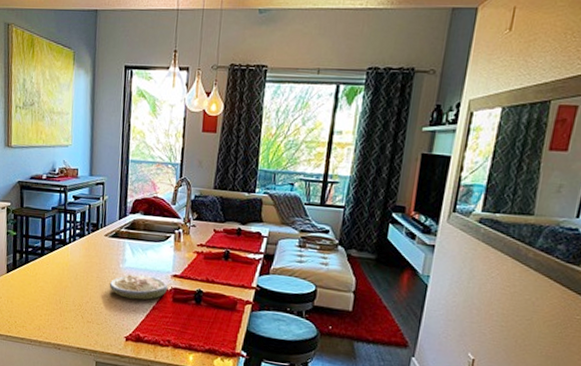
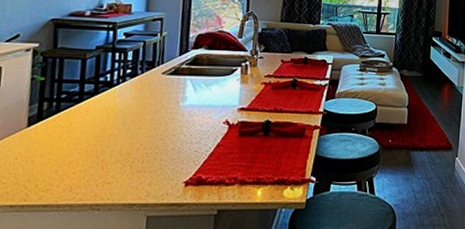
soup: present [109,274,168,300] -> none [166,112,235,139]

